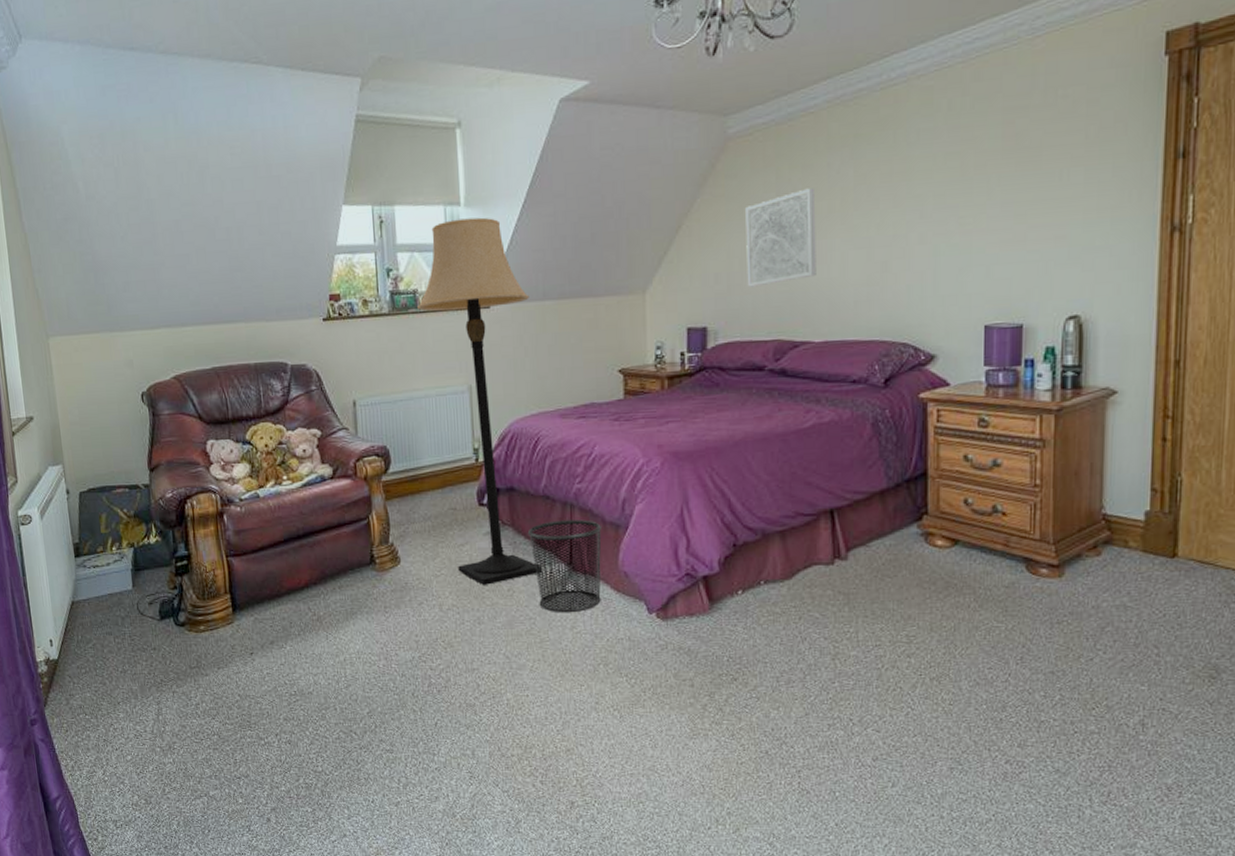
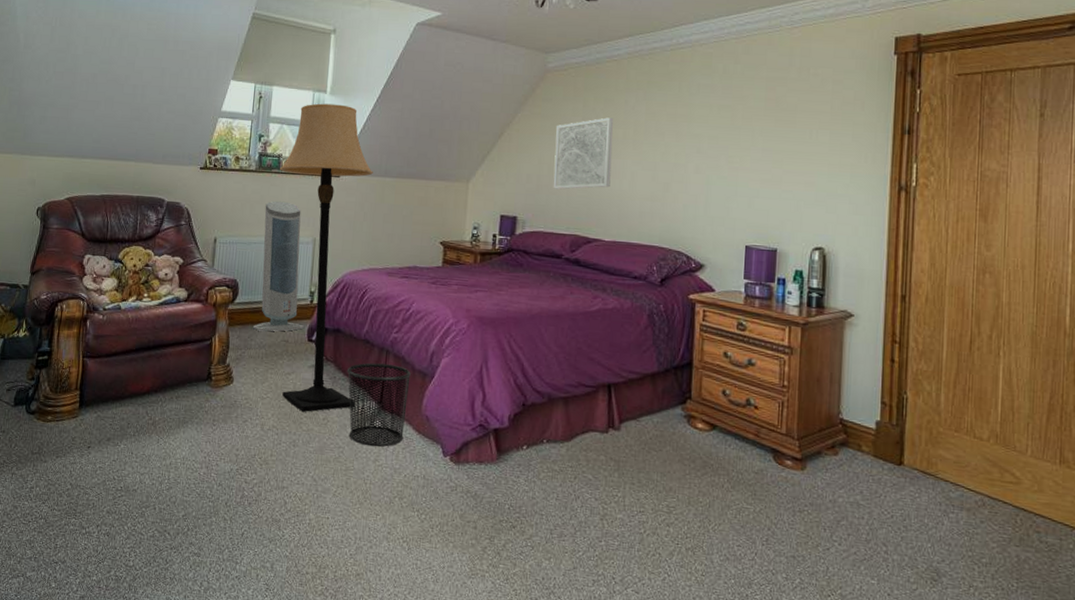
air purifier: none [406,346,473,502] -> present [252,201,305,332]

